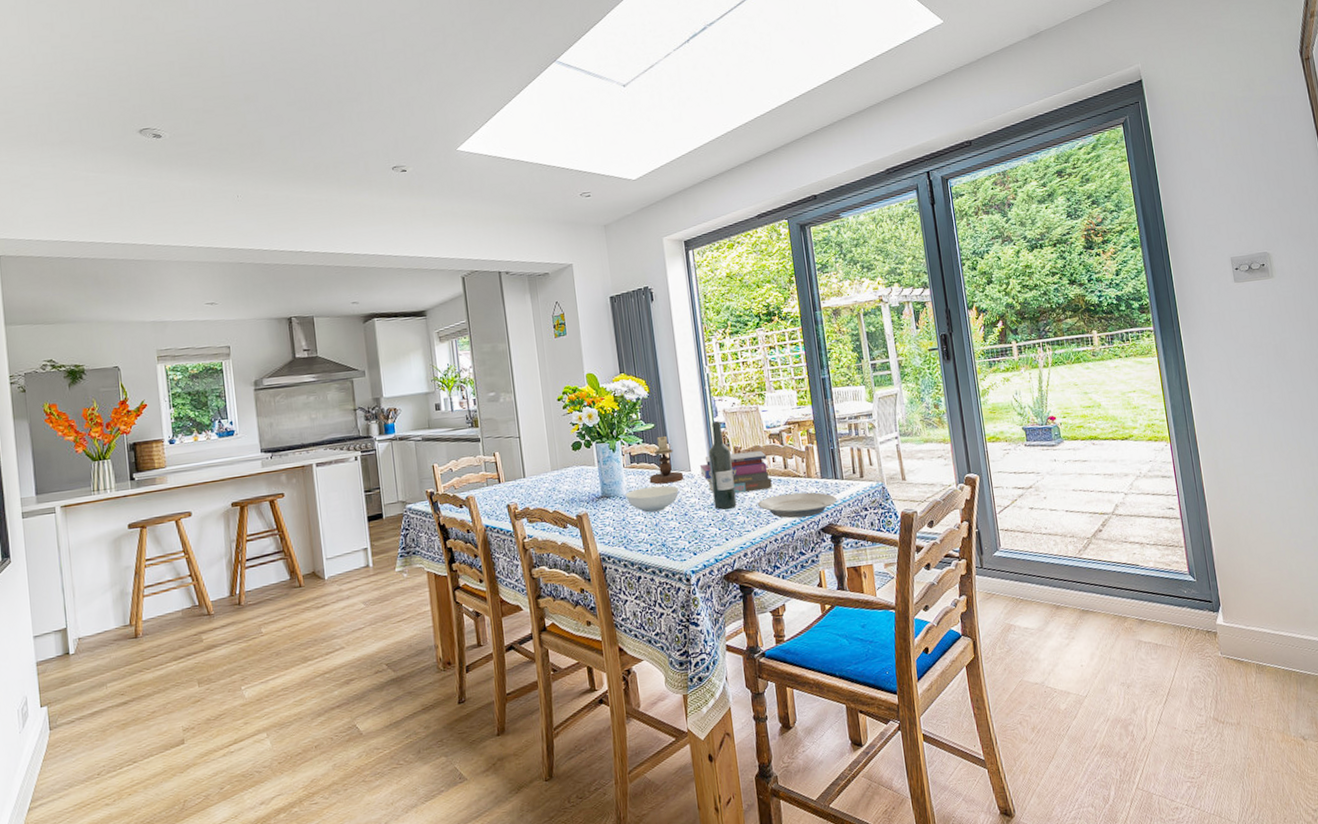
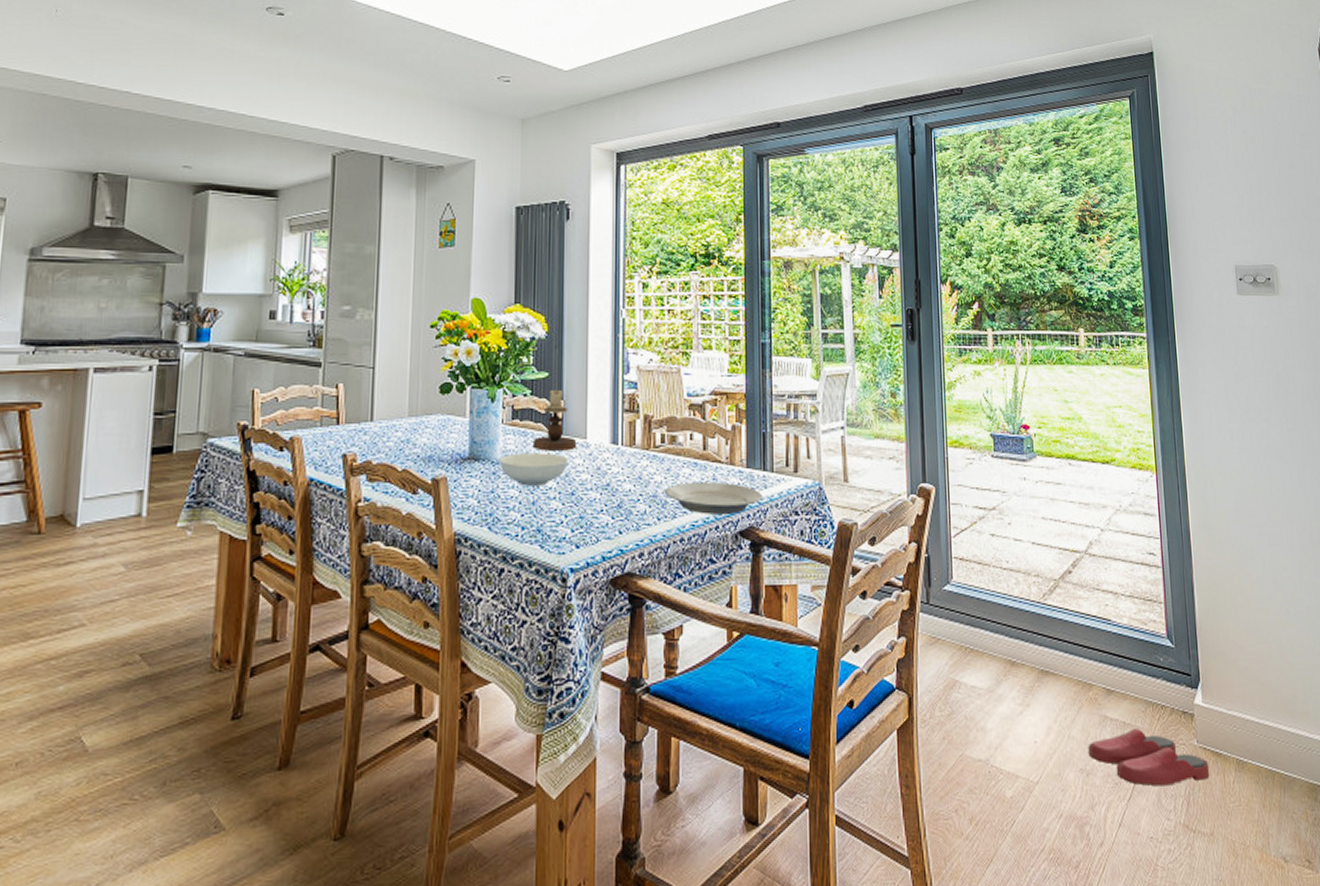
books: present [699,450,772,494] -> none [598,423,685,475]
wine bottle: present [708,421,737,510] -> none [610,379,640,493]
slippers: none [1126,647,1234,691] -> present [1088,727,1210,787]

